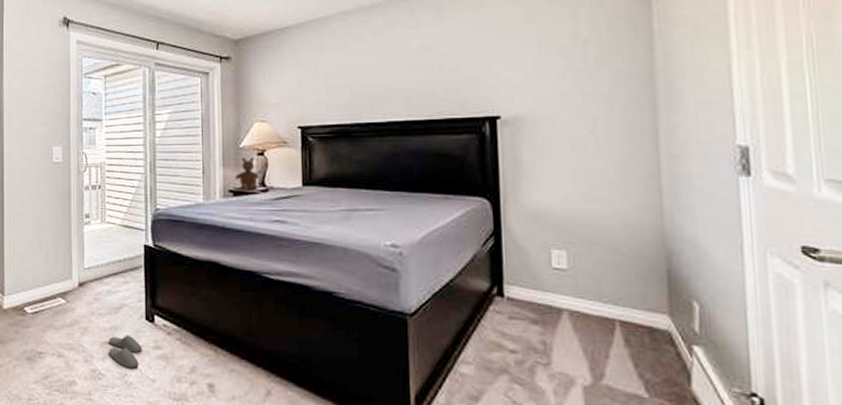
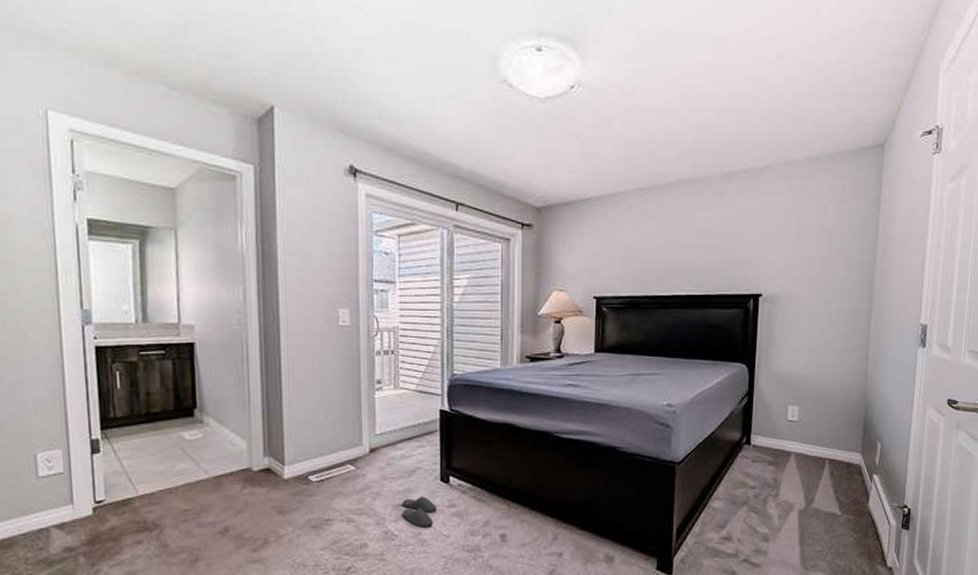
stuffed bear: present [235,157,261,191] -> none [533,324,557,357]

